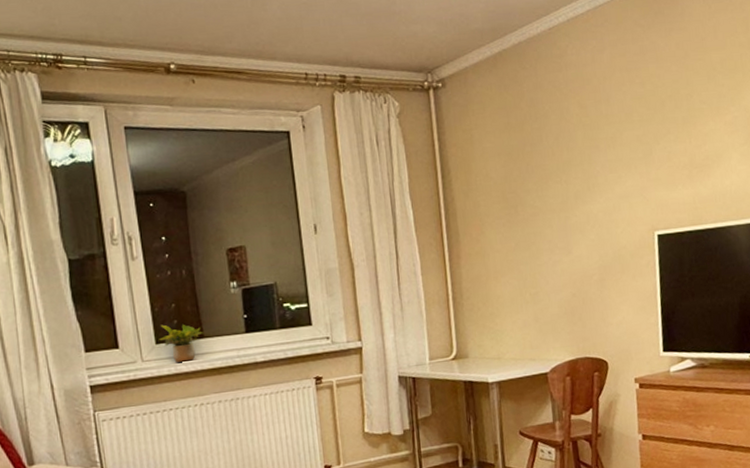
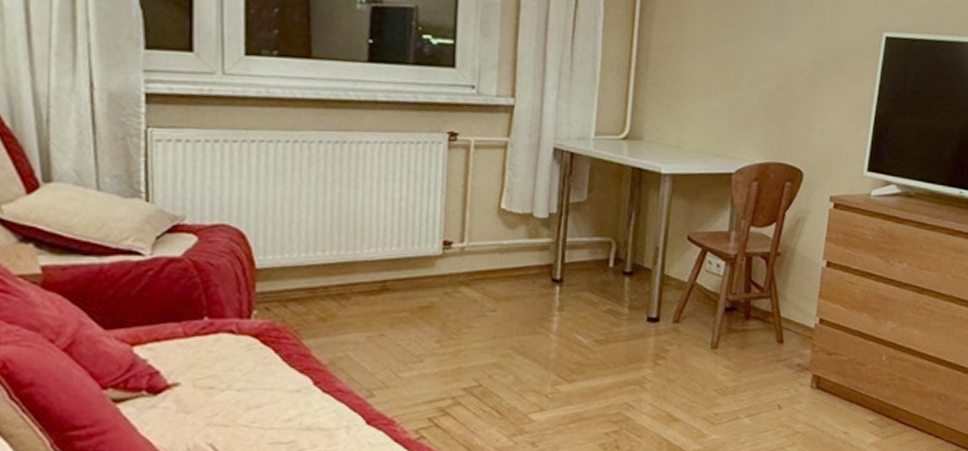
potted plant: present [159,324,204,364] -> none [250,32,313,85]

